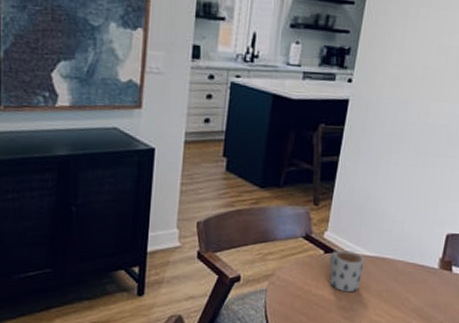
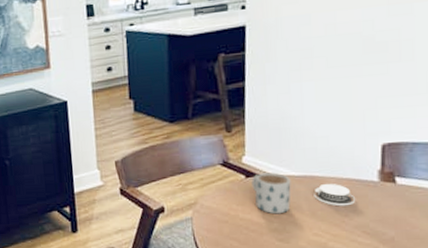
architectural model: none [382,266,416,290] -> present [314,183,355,206]

